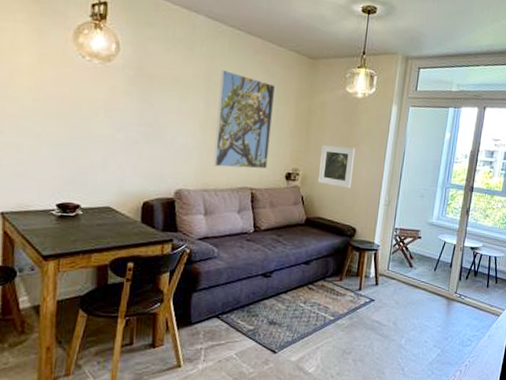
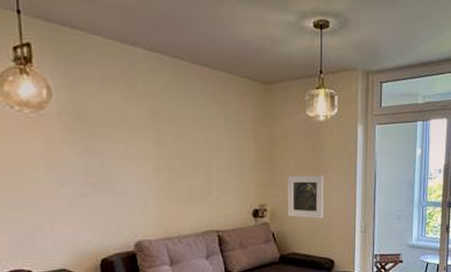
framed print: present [213,70,276,169] -> none [169,106,231,212]

